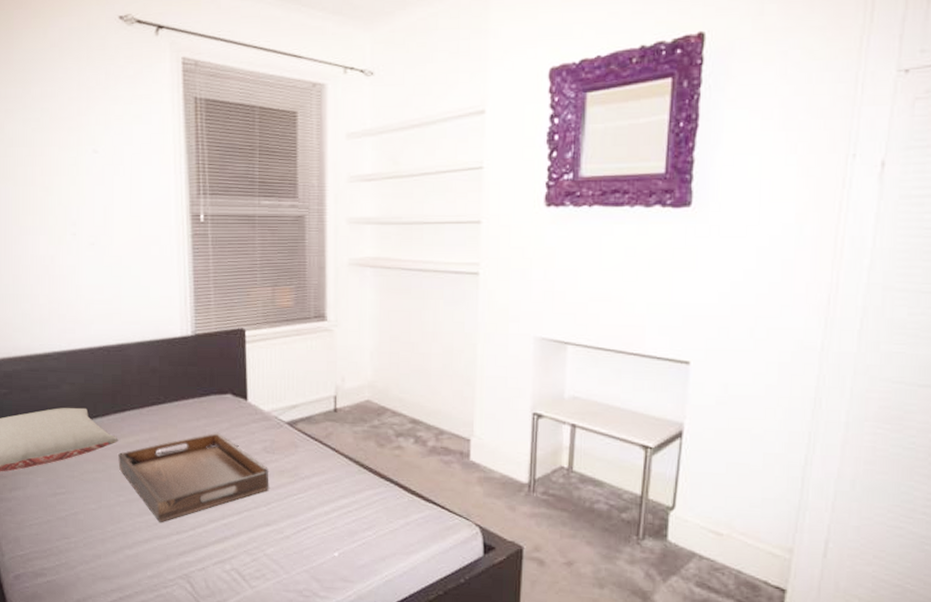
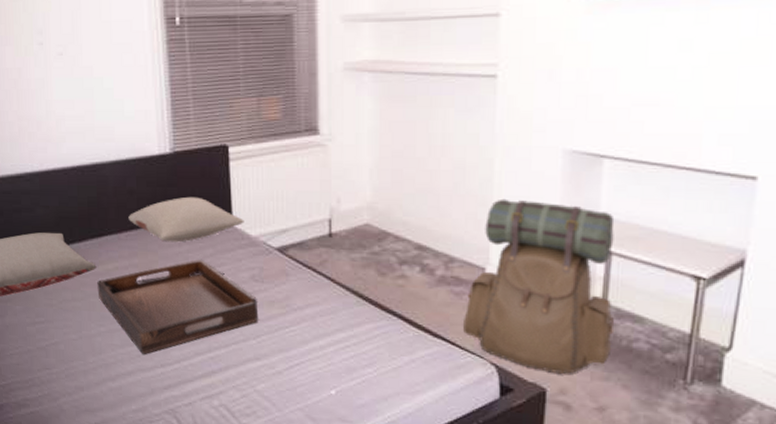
pillow: none [150,375,258,417] -> present [128,196,244,243]
backpack: none [452,378,579,533] -> present [463,198,615,374]

